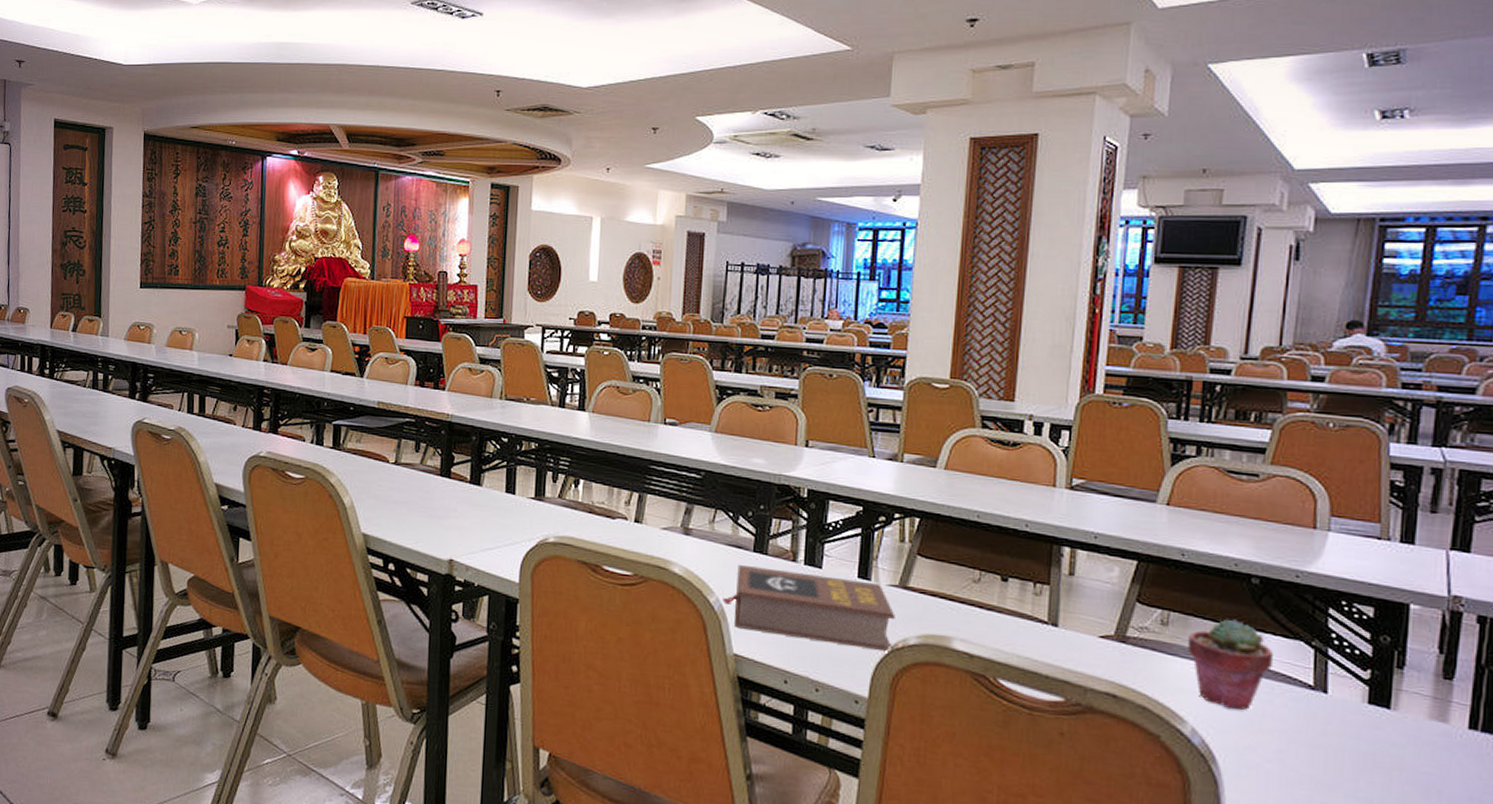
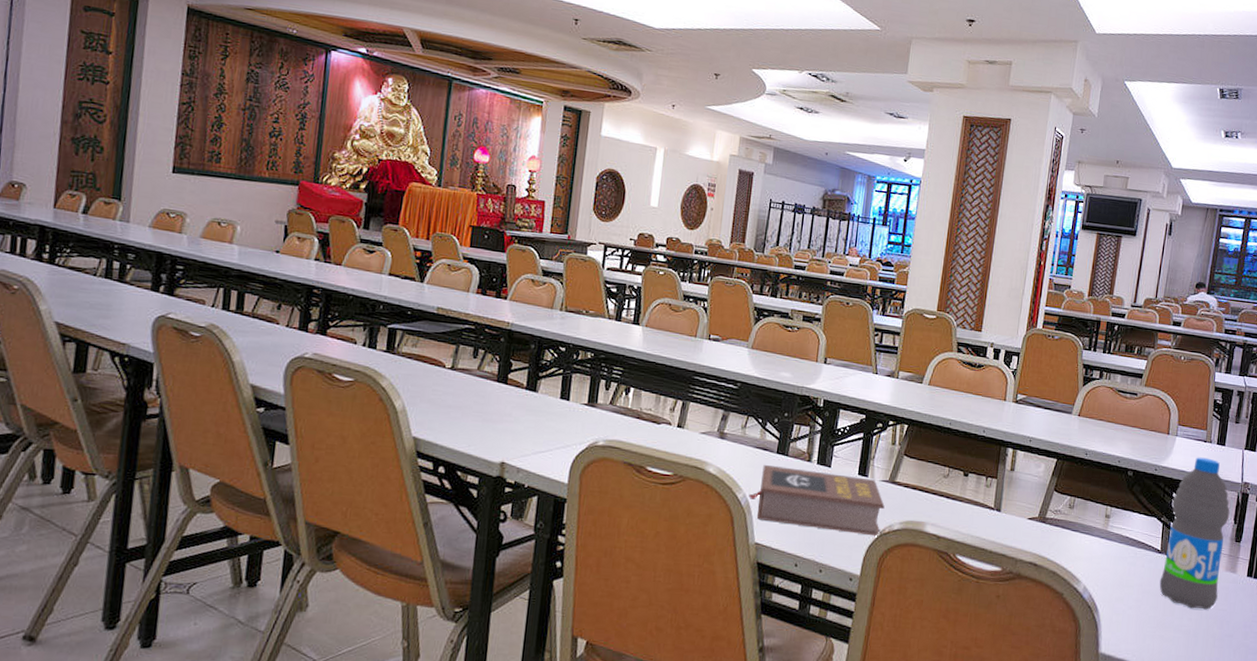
potted succulent: present [1187,619,1274,710] -> none [1084,502,1138,571]
water bottle: none [1315,560,1431,772] -> present [1159,457,1230,610]

